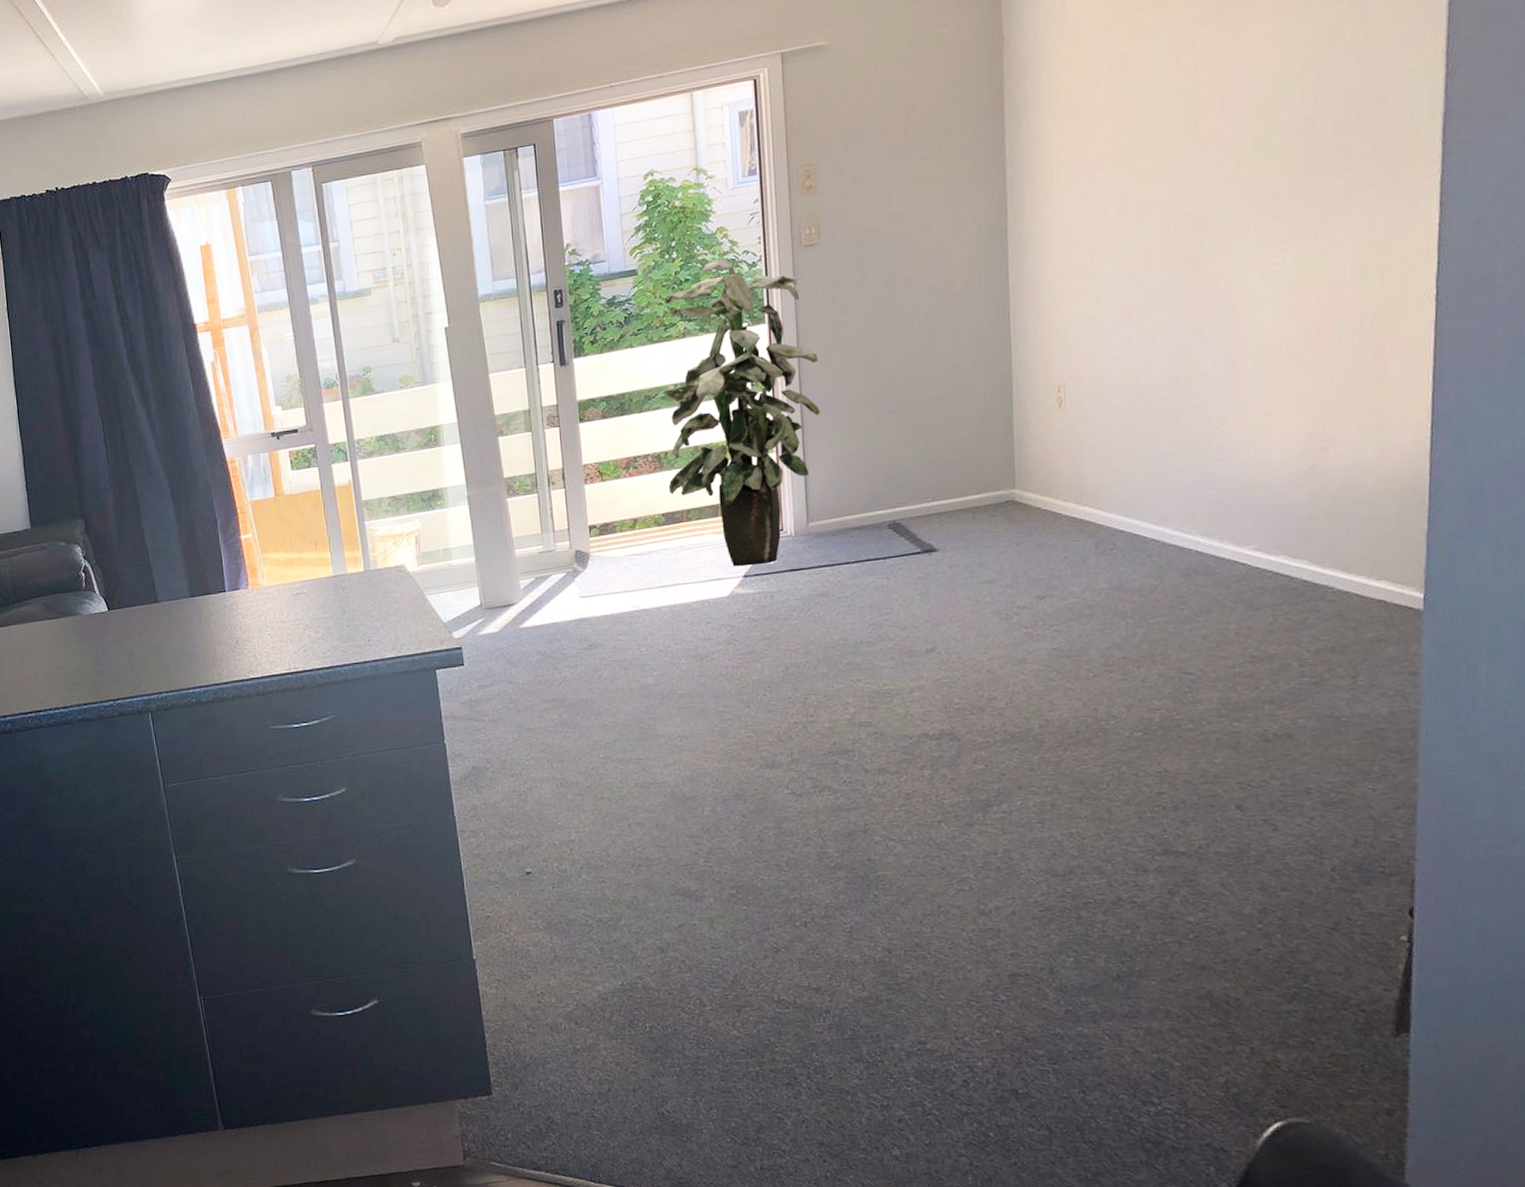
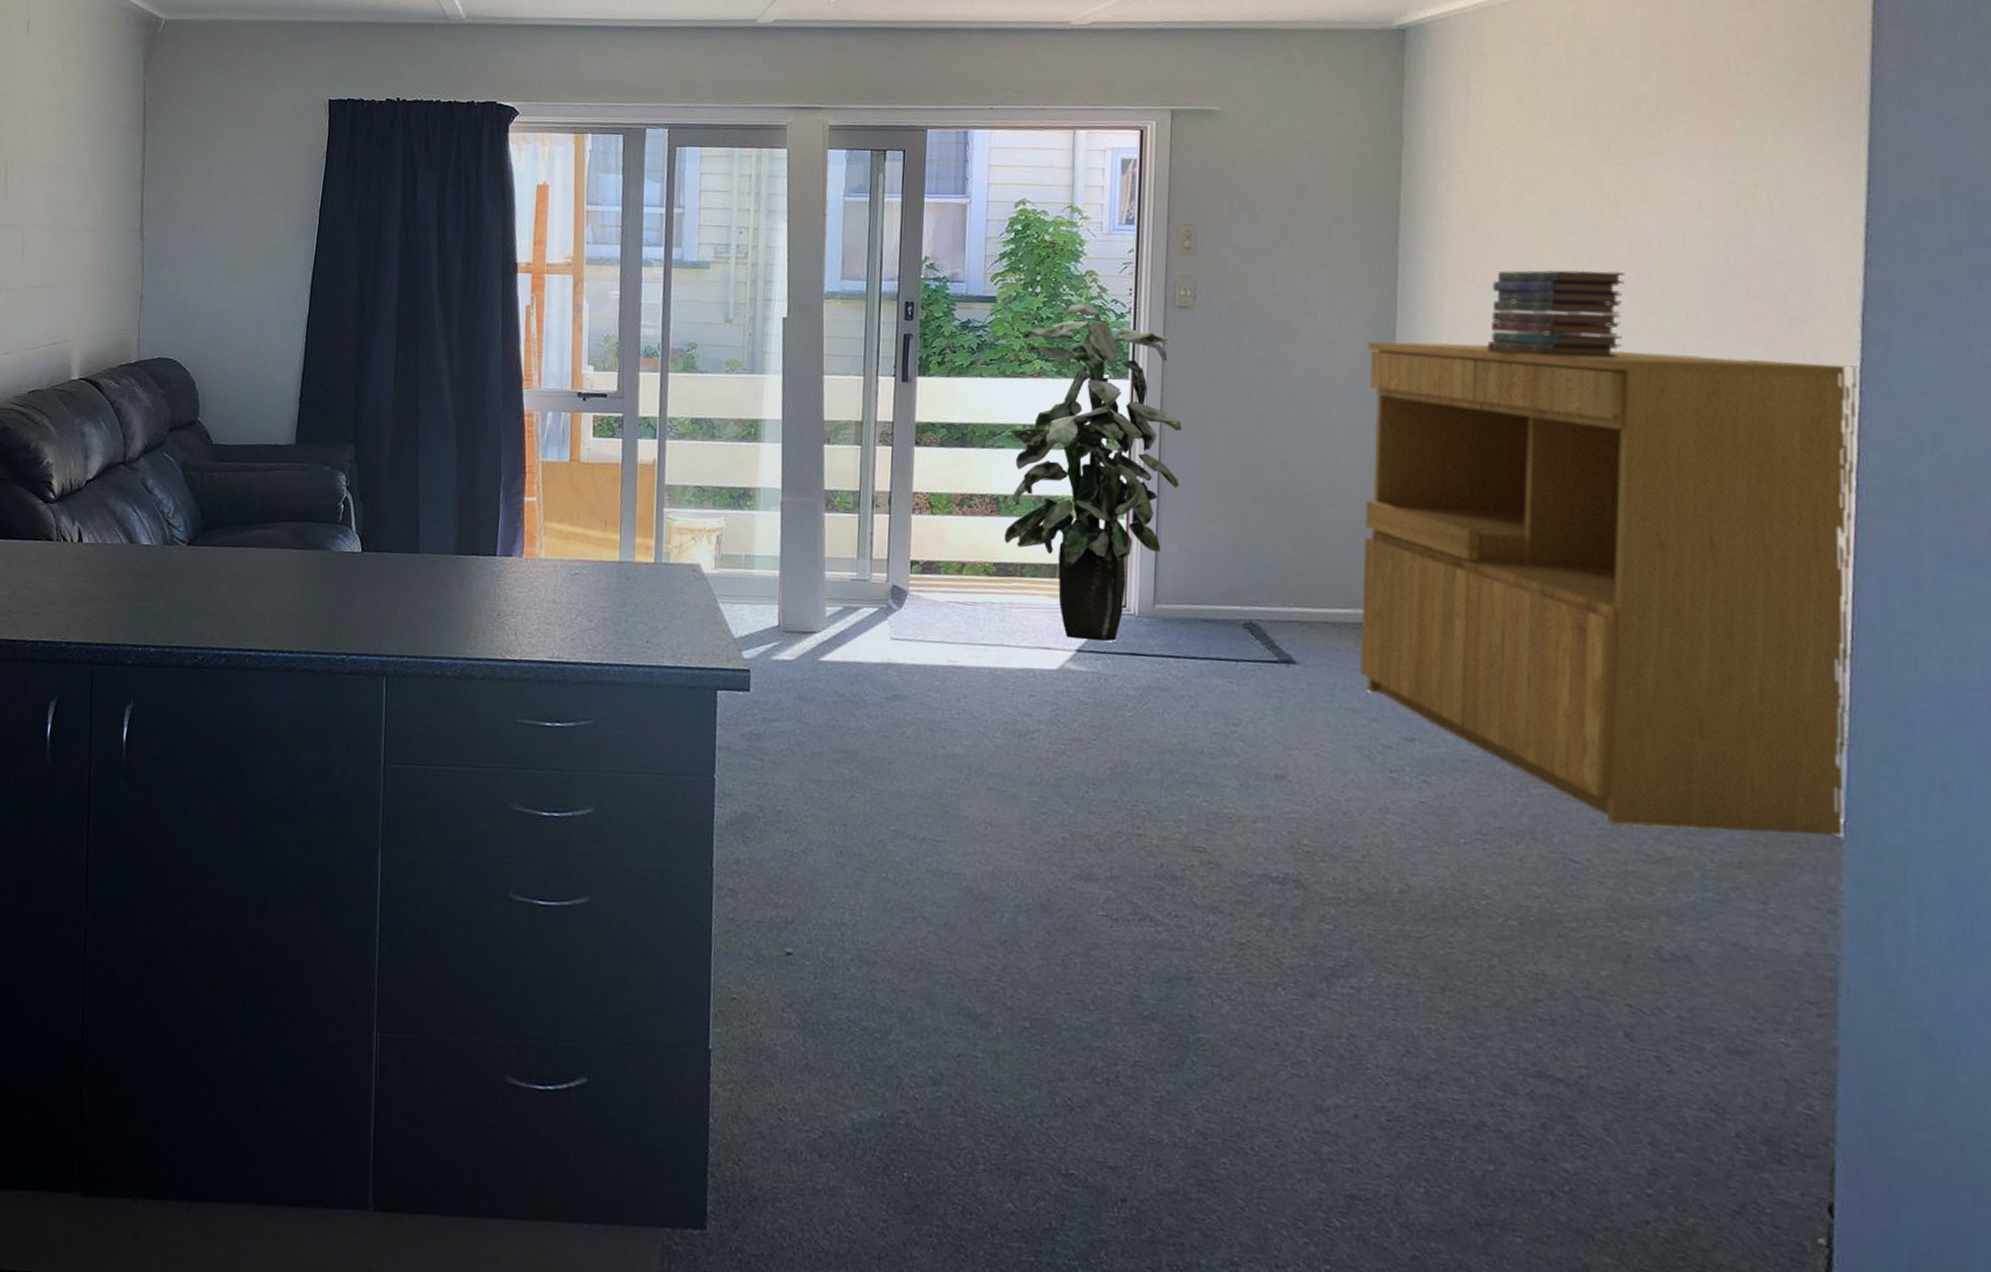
bookcase: none [983,179,1439,636] -> present [1359,340,1858,836]
book stack: none [1093,130,1219,232] -> present [1487,270,1625,358]

